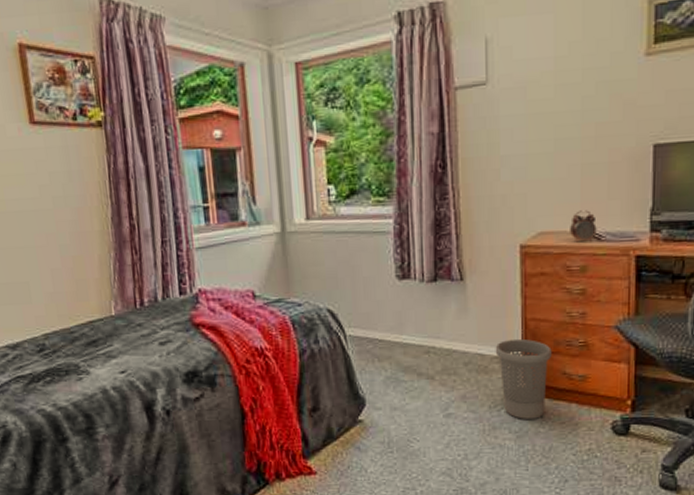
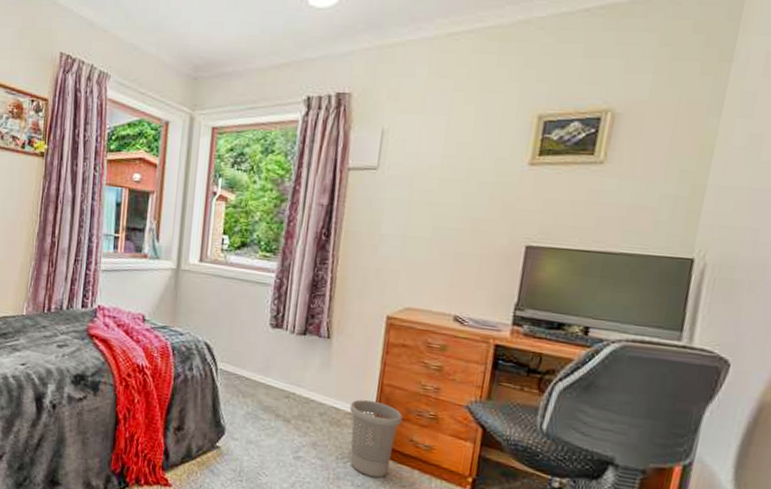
alarm clock: present [570,210,597,242] -> none [435,294,461,324]

